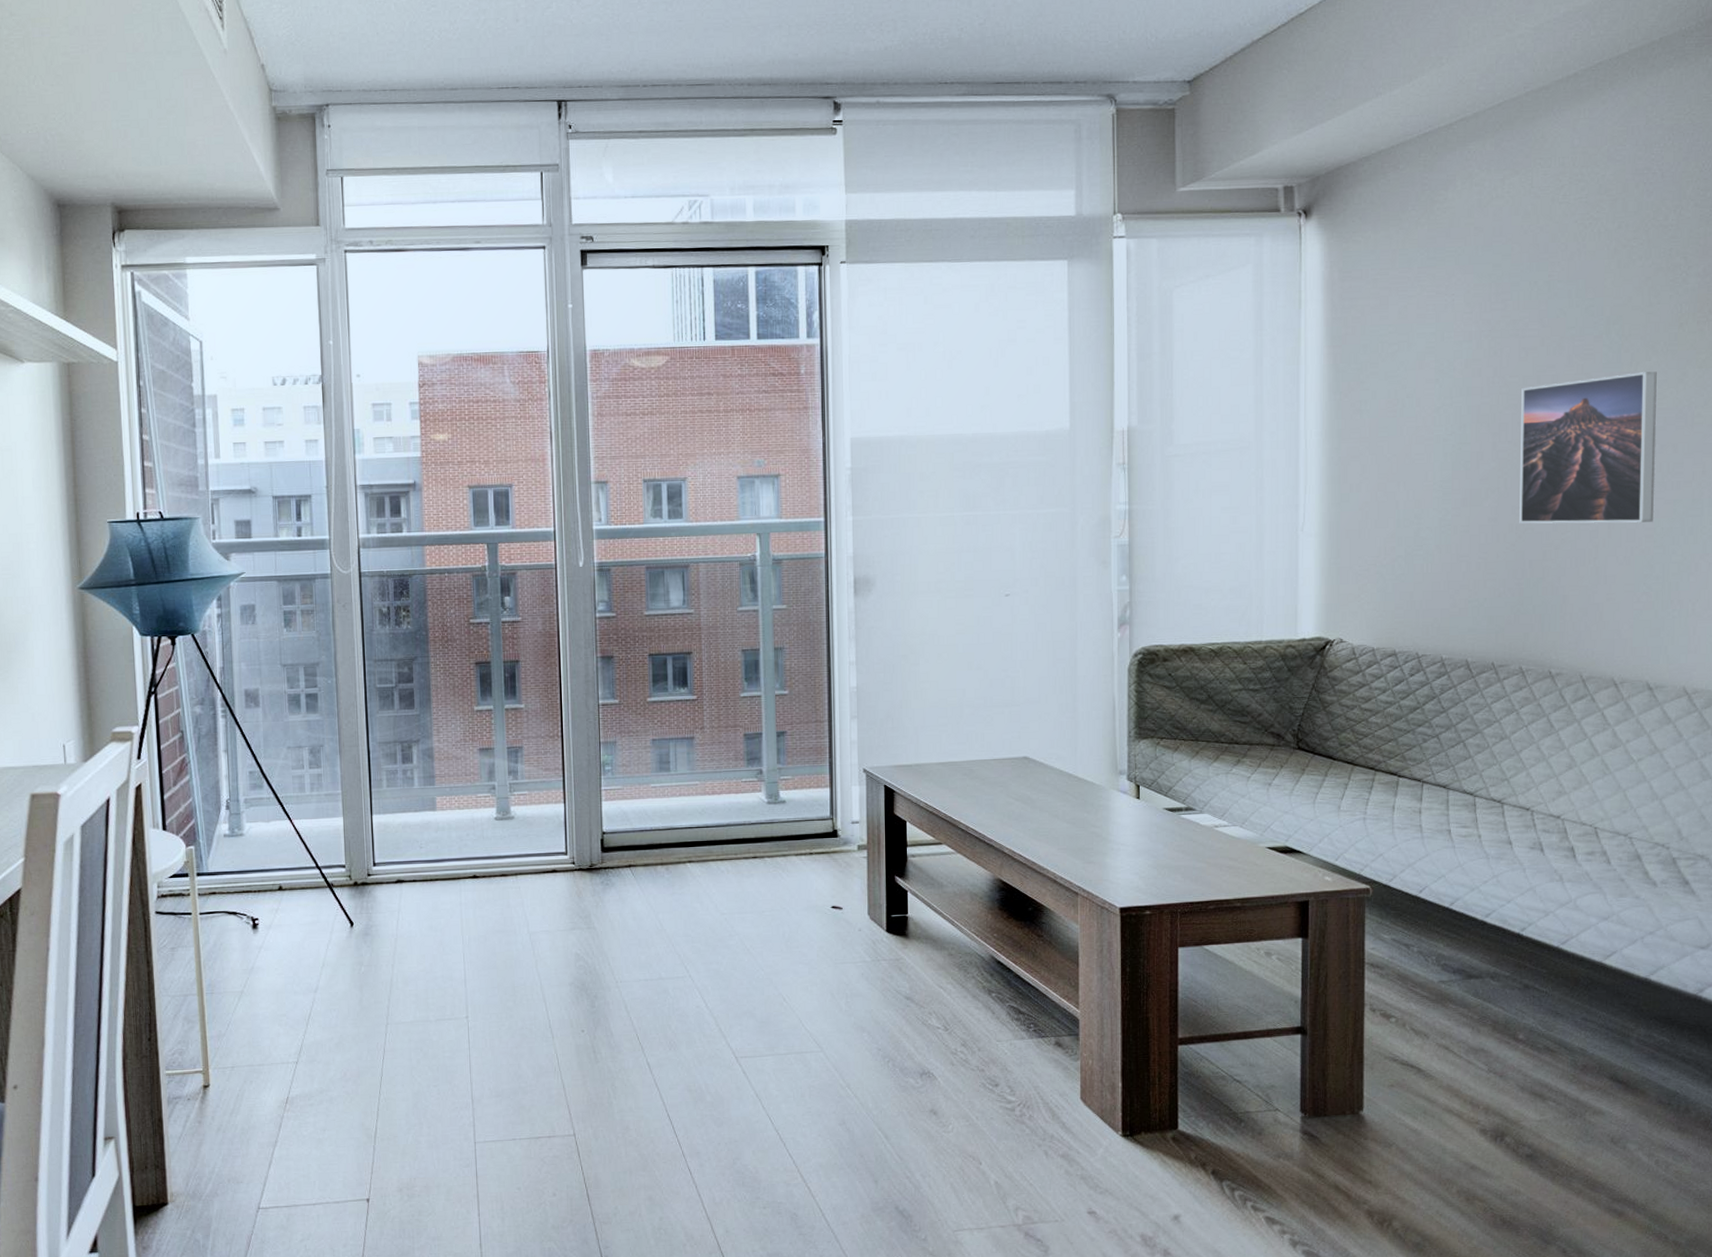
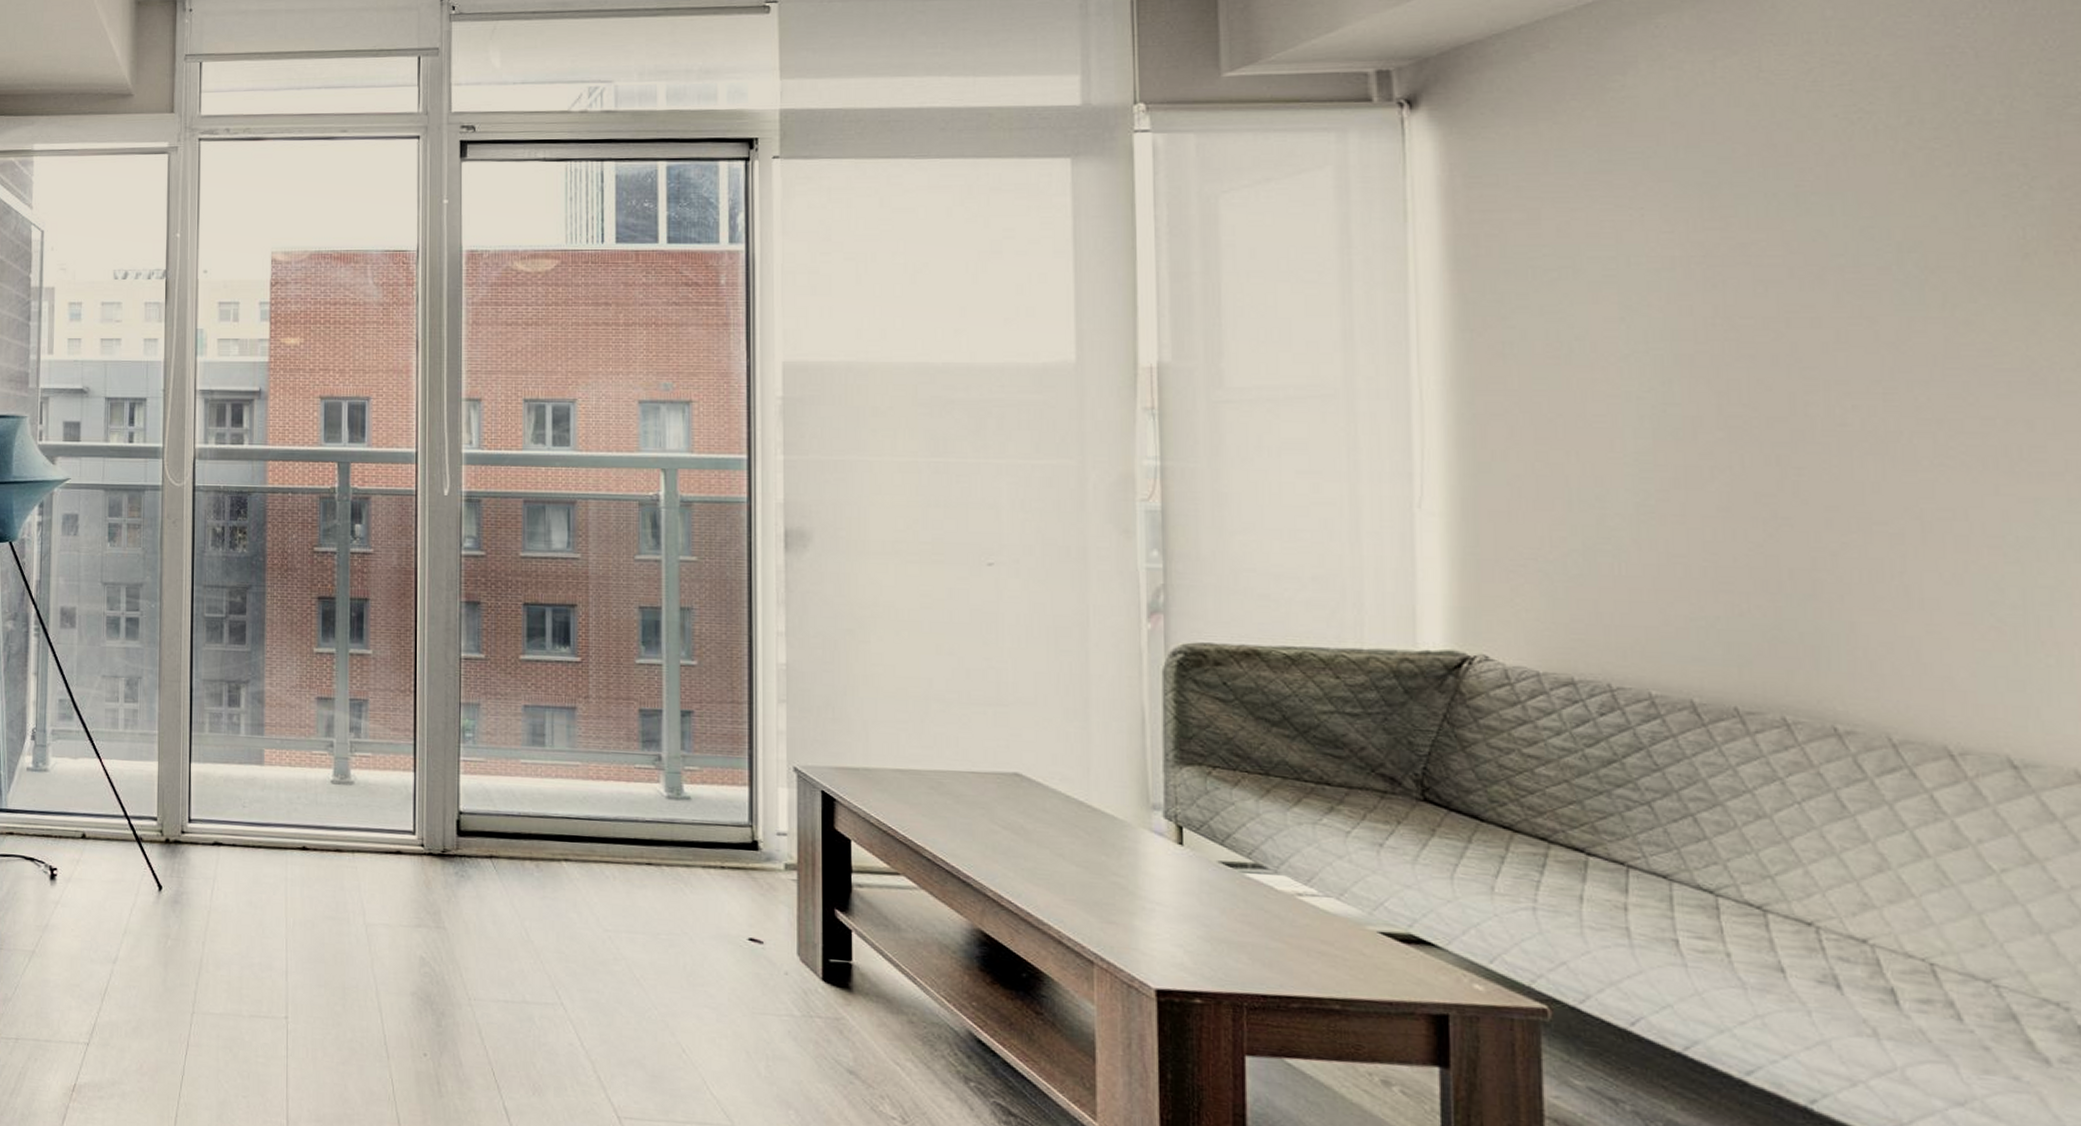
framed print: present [1519,371,1657,524] -> none [1760,318,2000,527]

